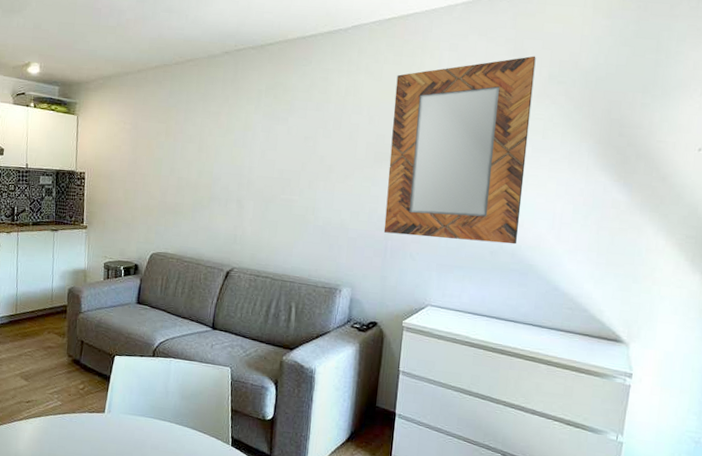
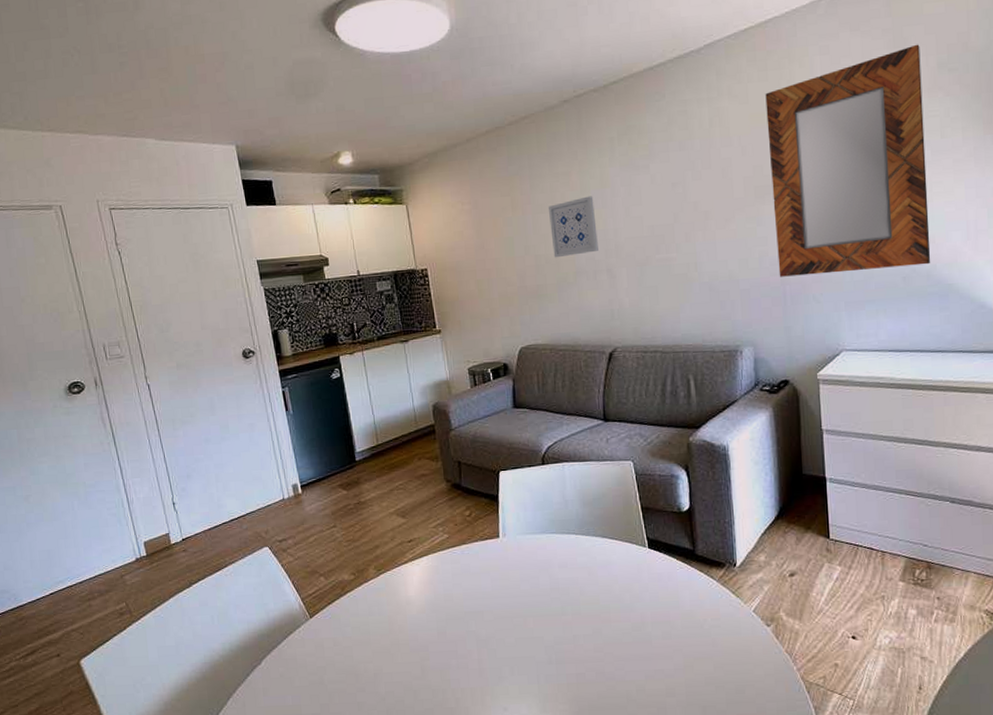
wall art: none [194,135,236,184] -> present [548,196,598,258]

